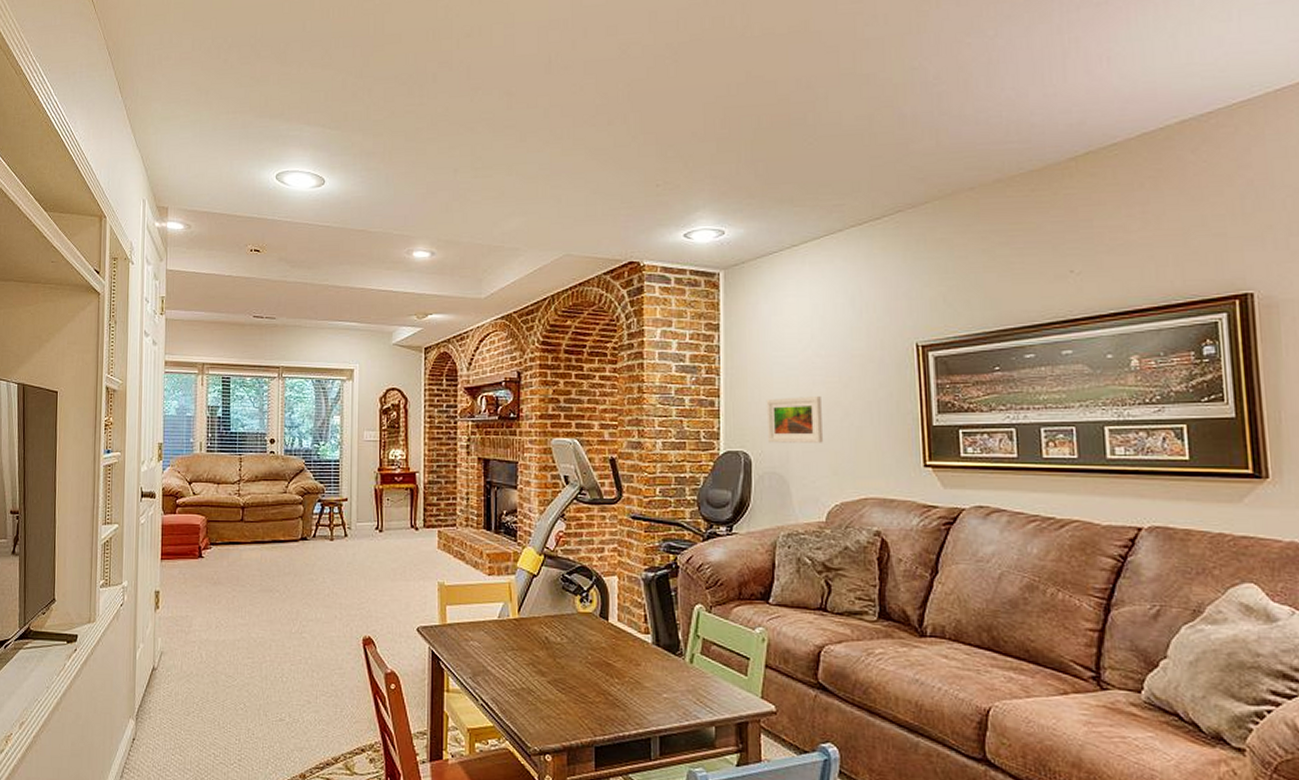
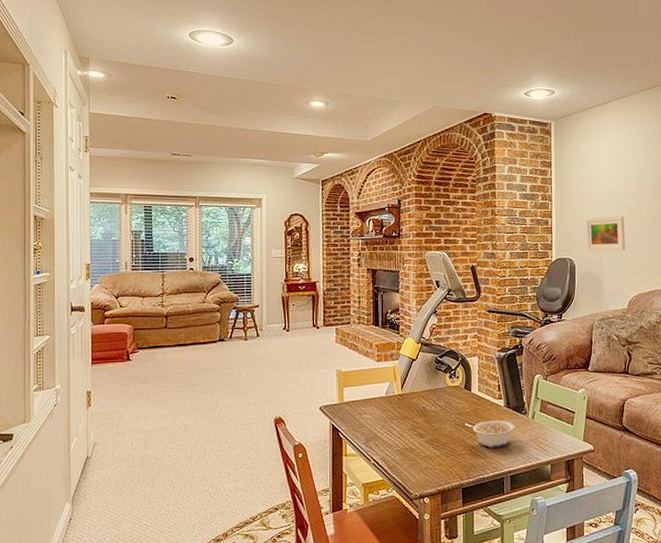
legume: none [598,660,667,697] -> present [464,420,515,448]

